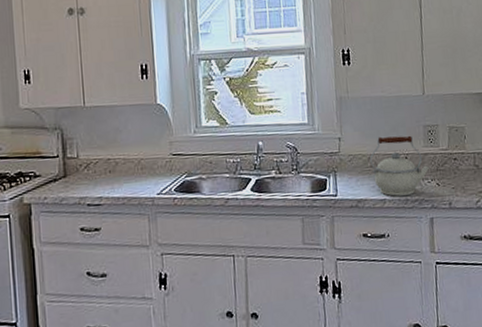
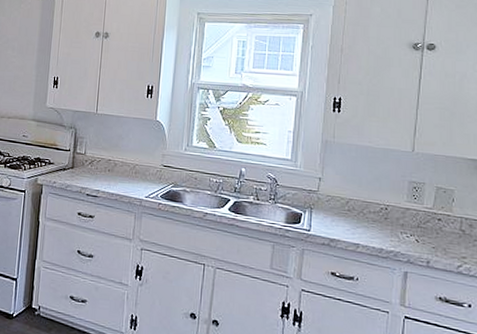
kettle: present [370,135,430,196] -> none [348,184,411,245]

